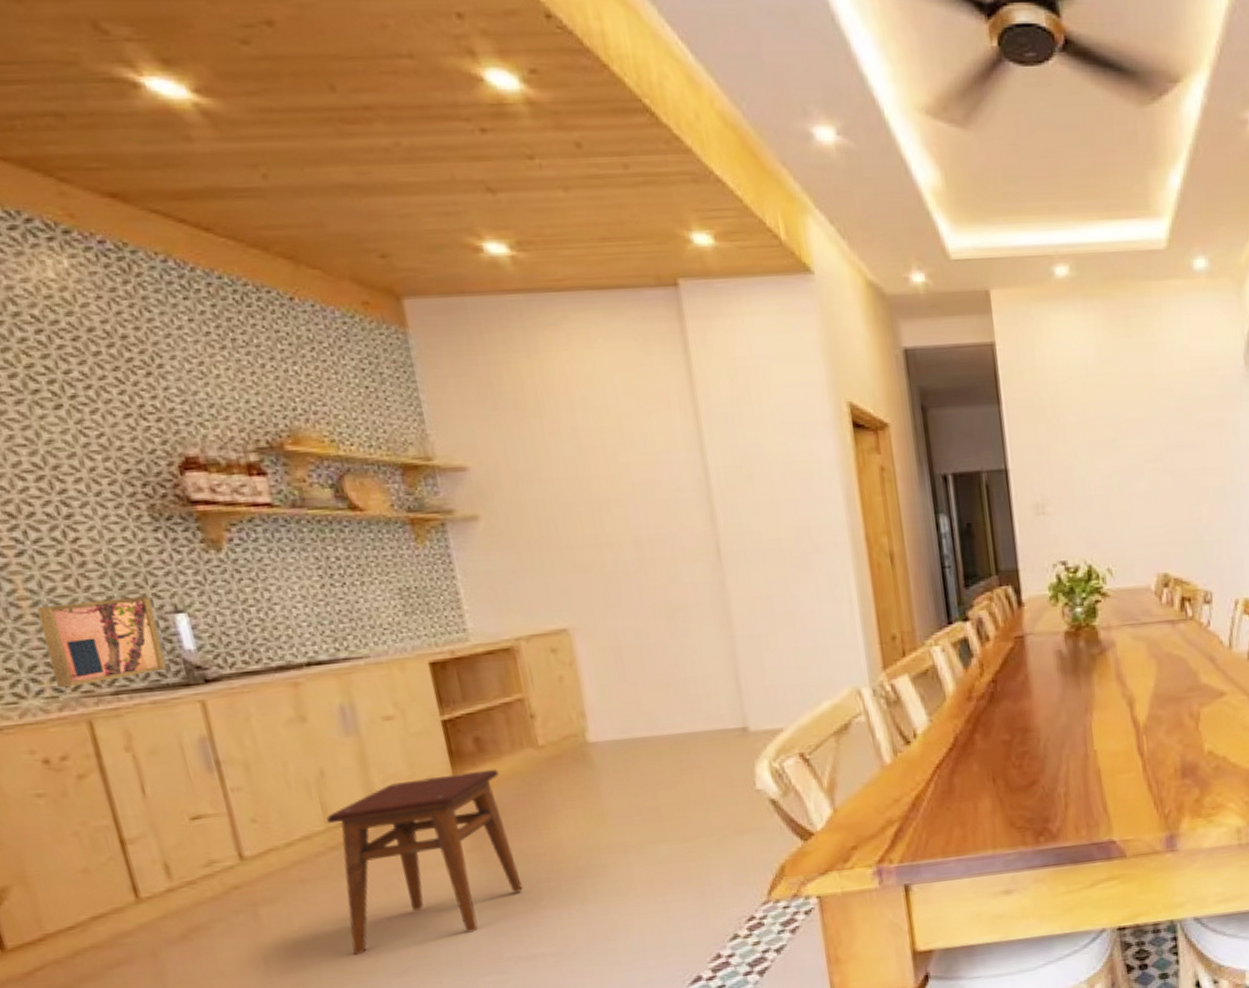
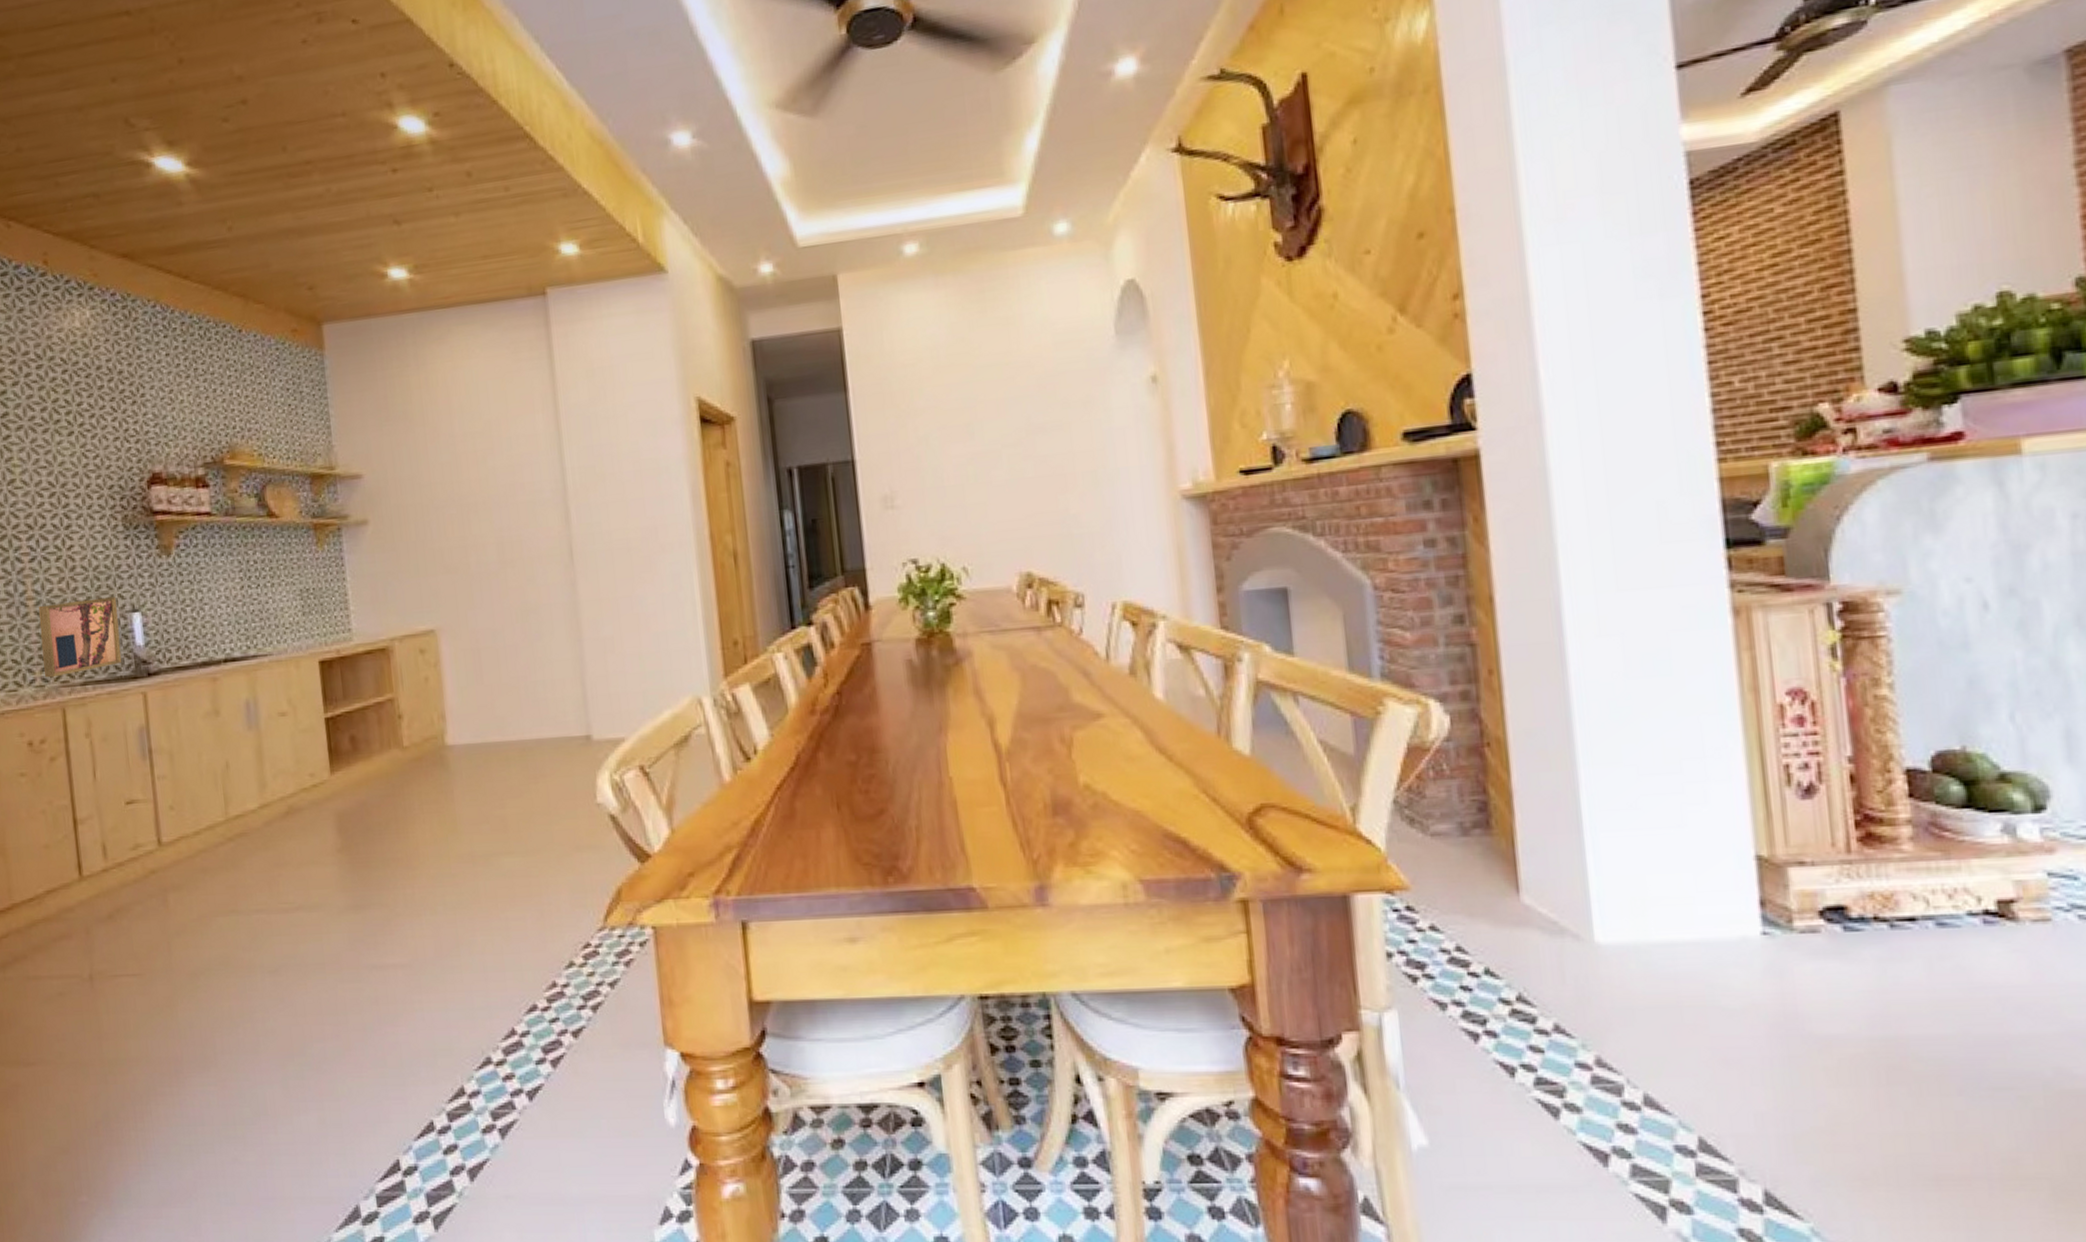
stool: present [326,769,524,956] -> none [227,768,382,949]

